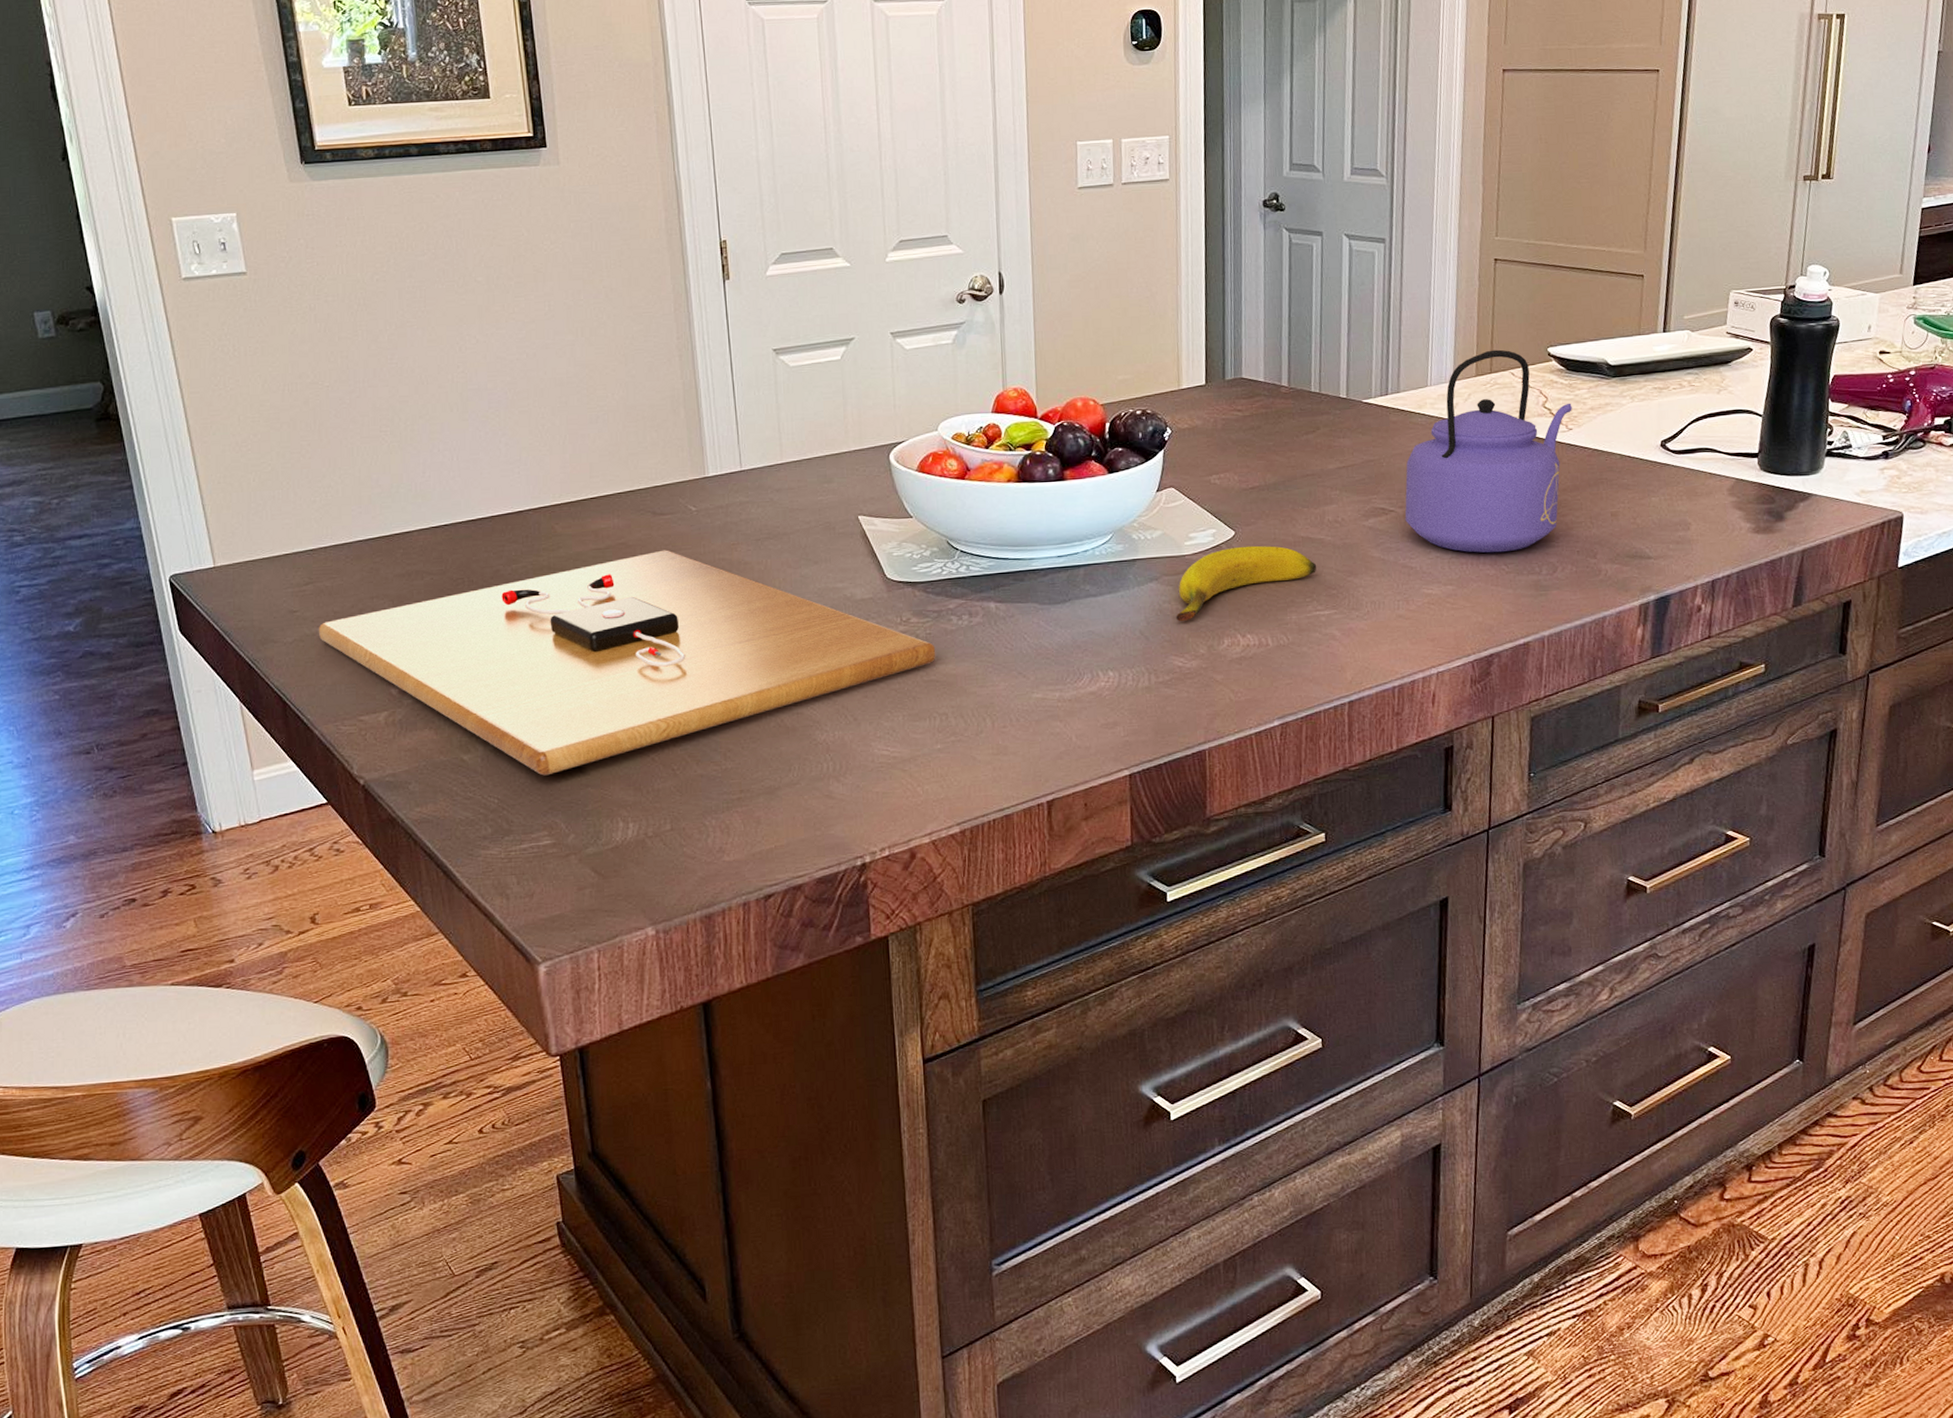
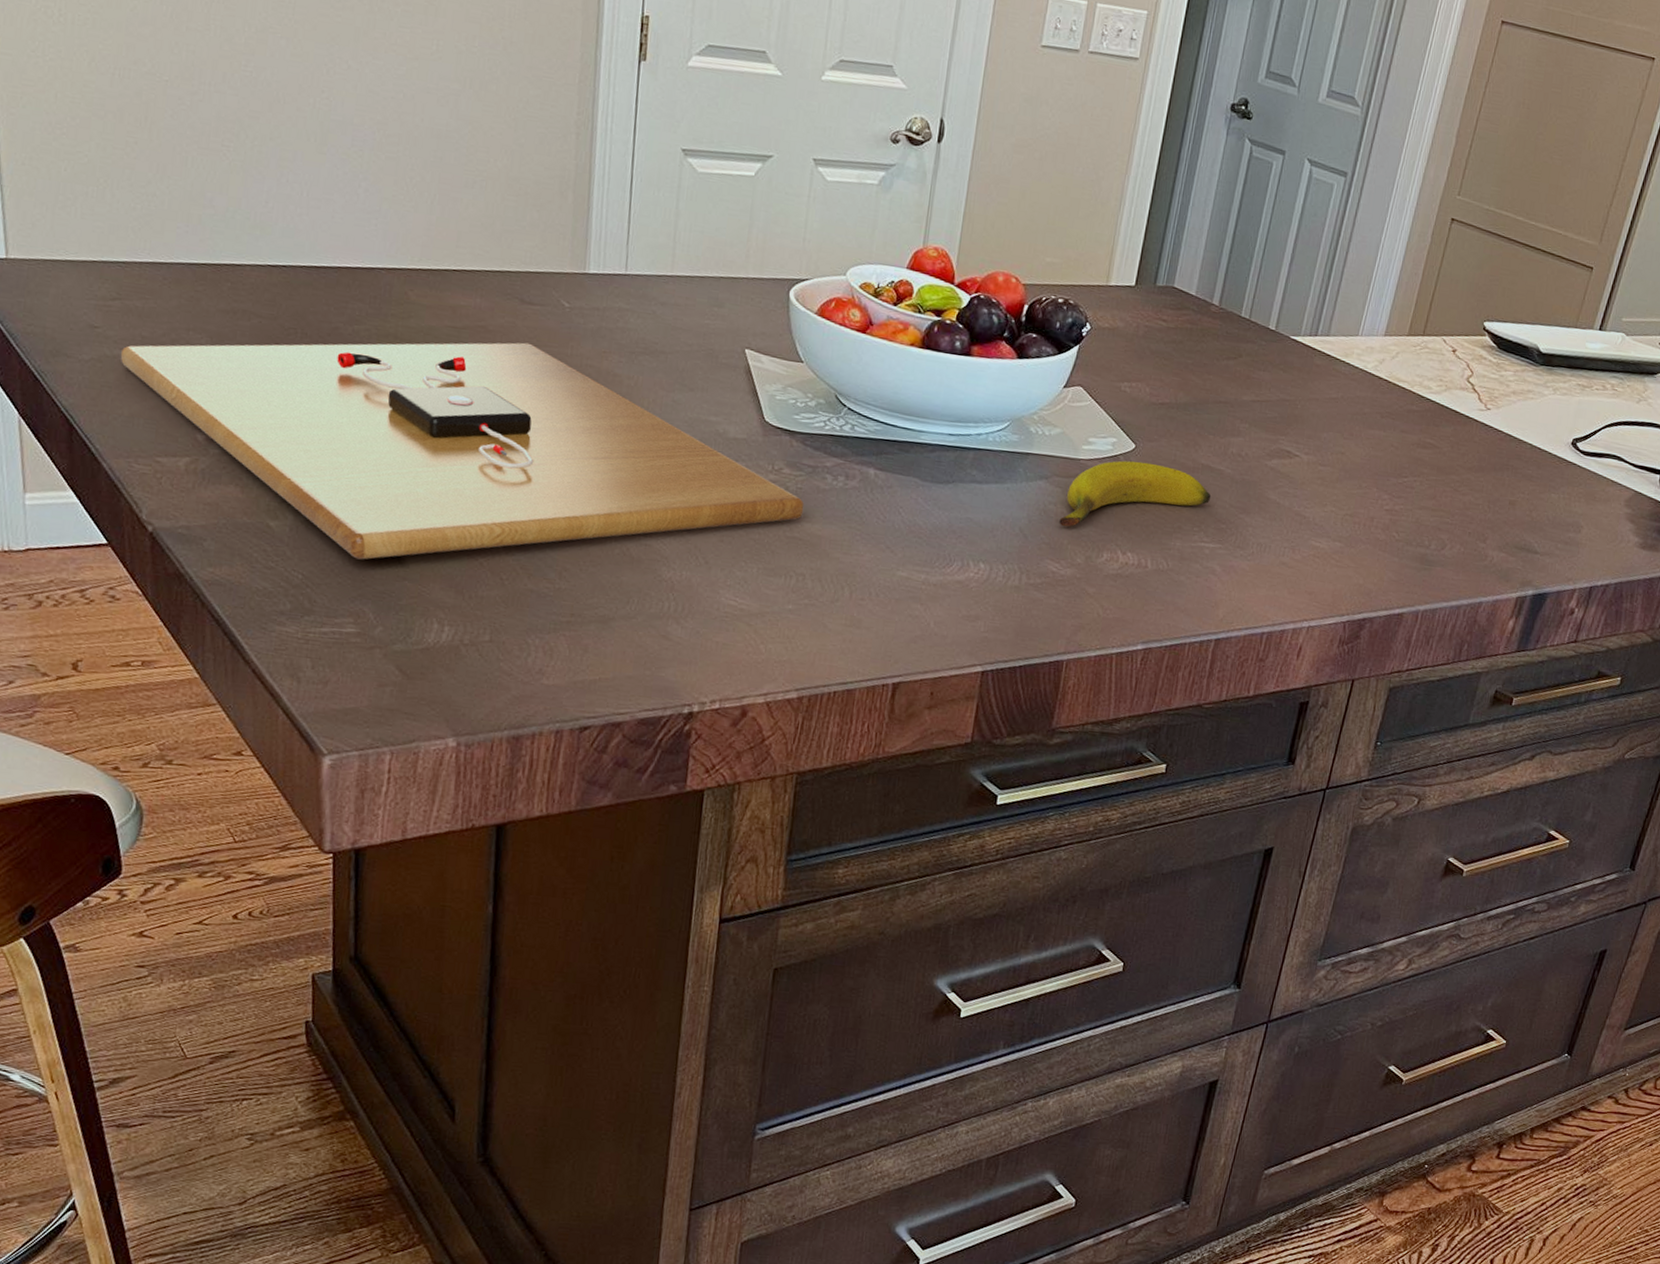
kettle: present [1405,349,1572,553] -> none [1308,311,1495,521]

